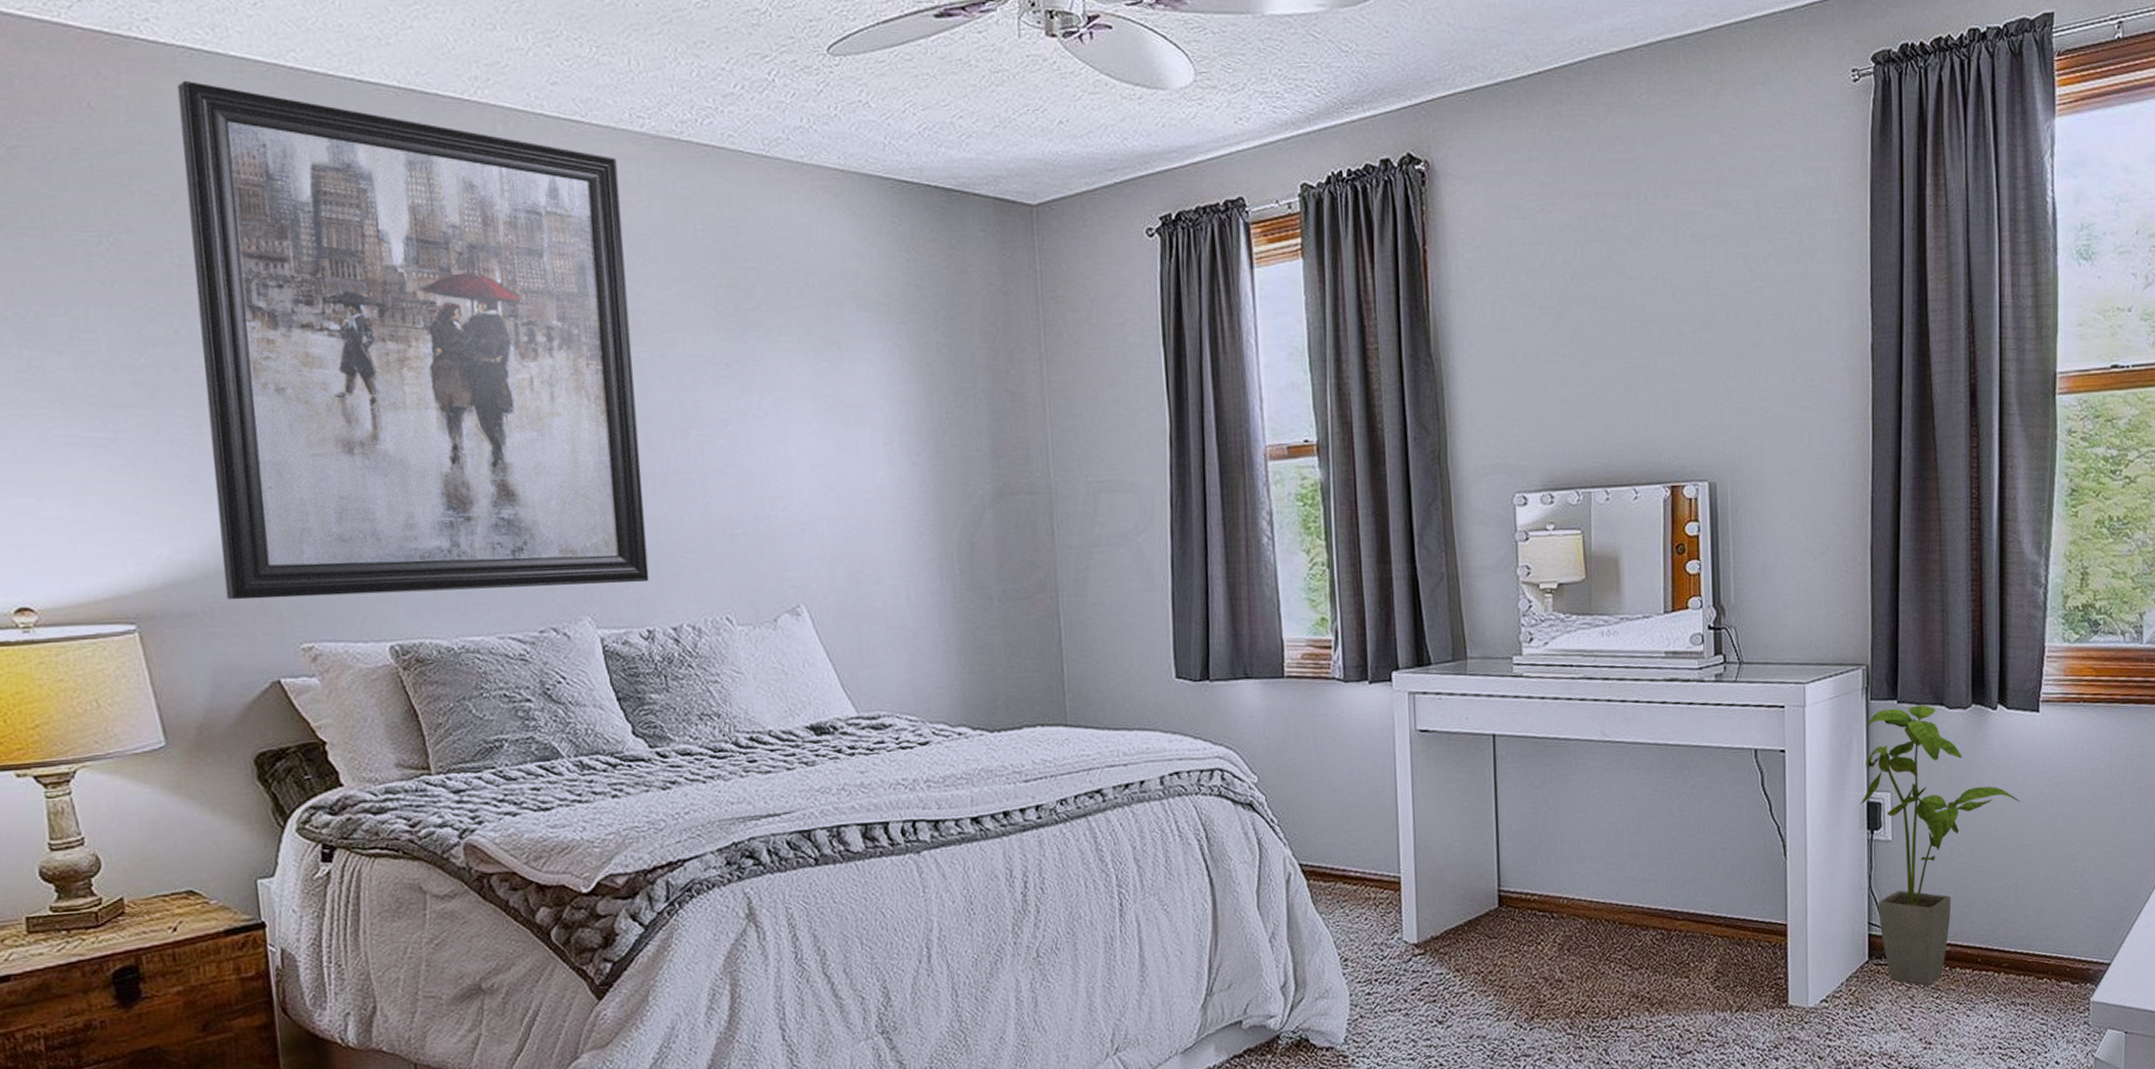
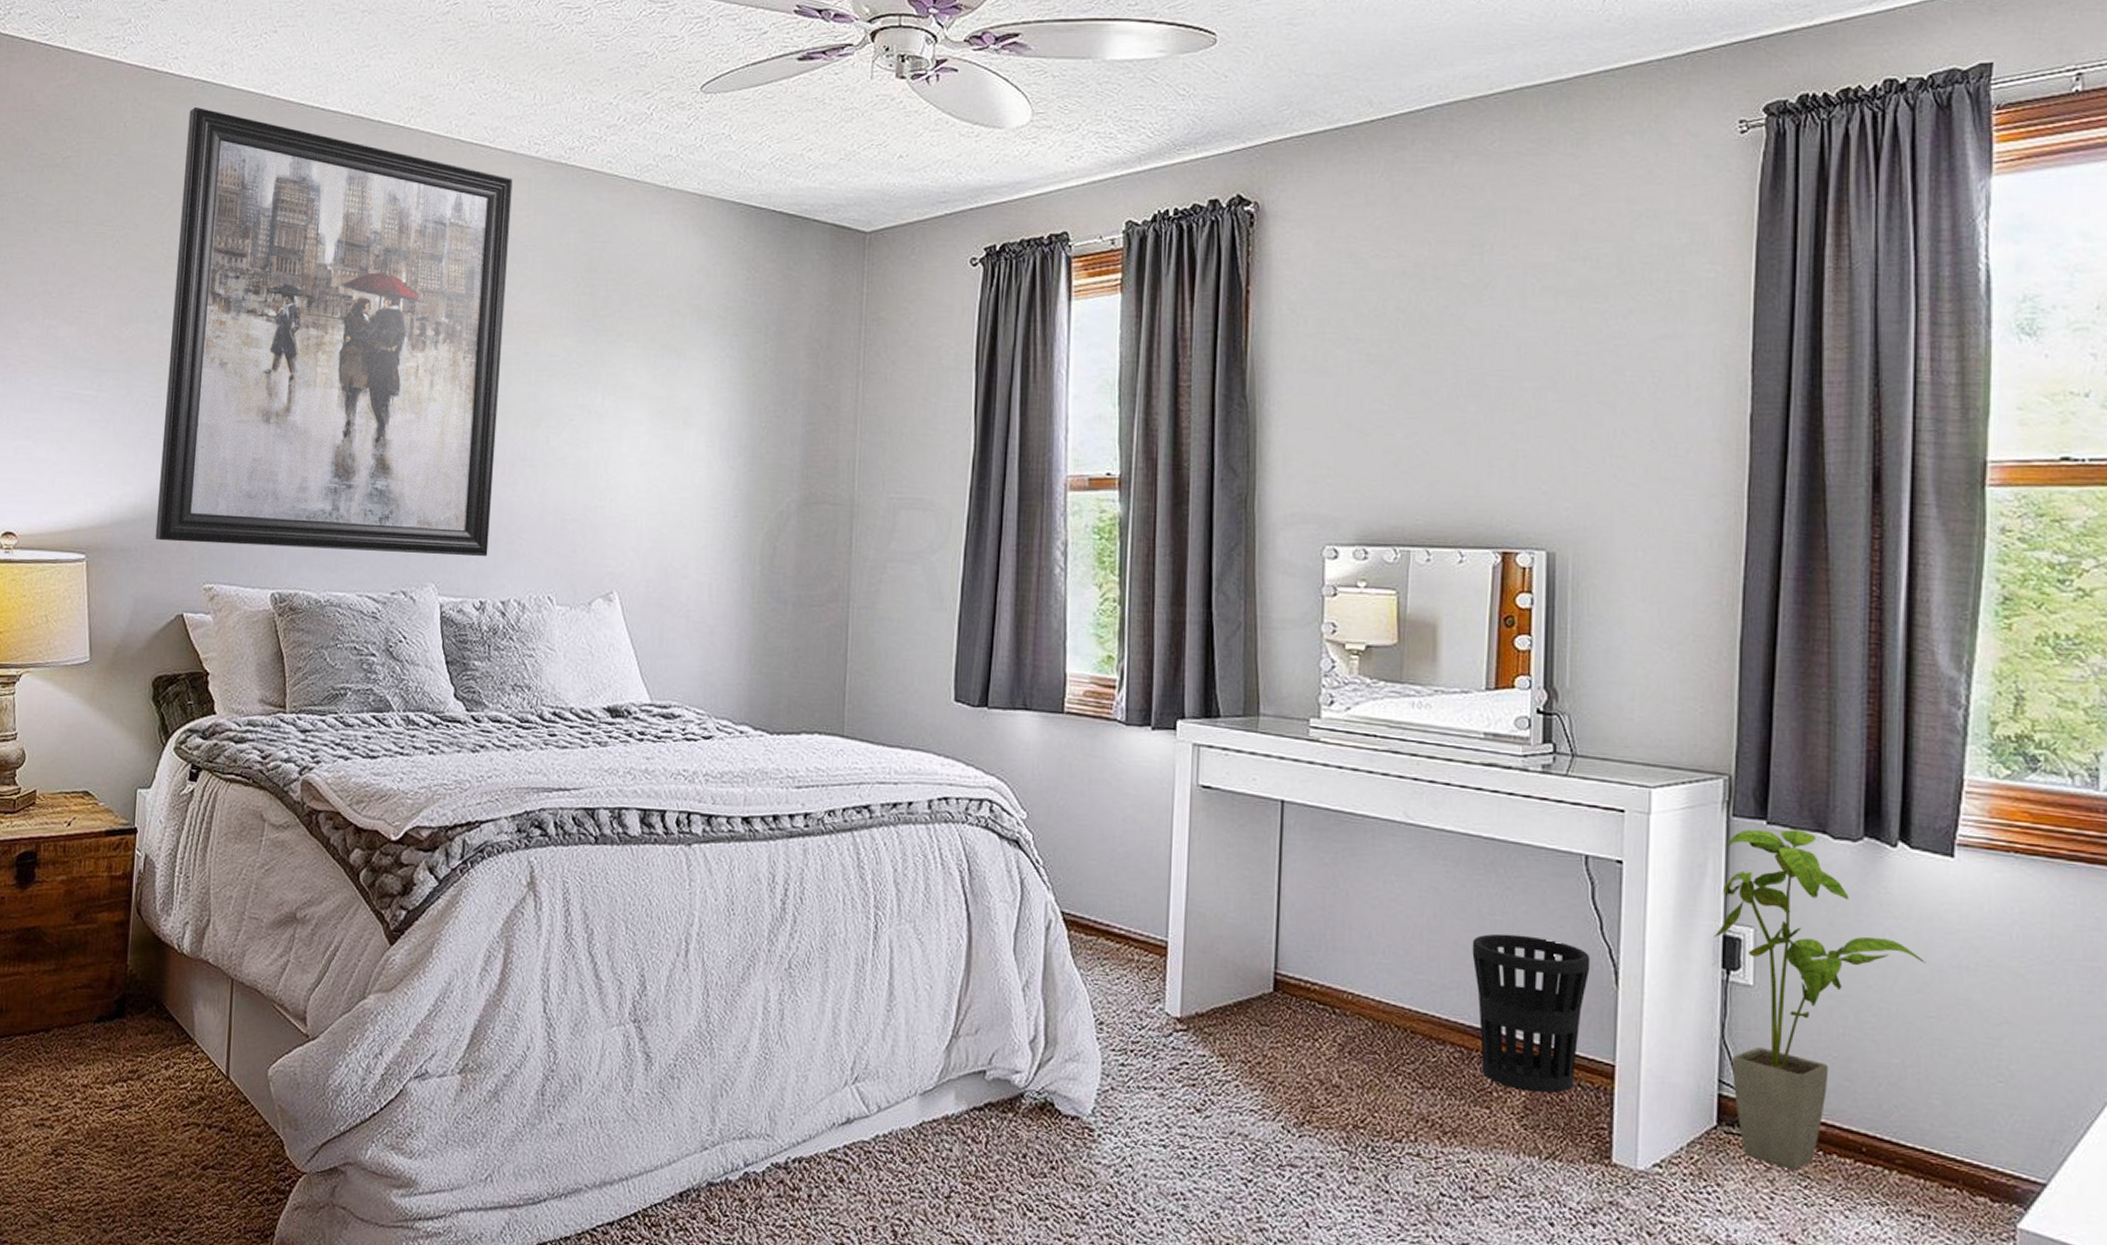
wastebasket: none [1666,825,1763,958] -> present [1472,933,1591,1094]

